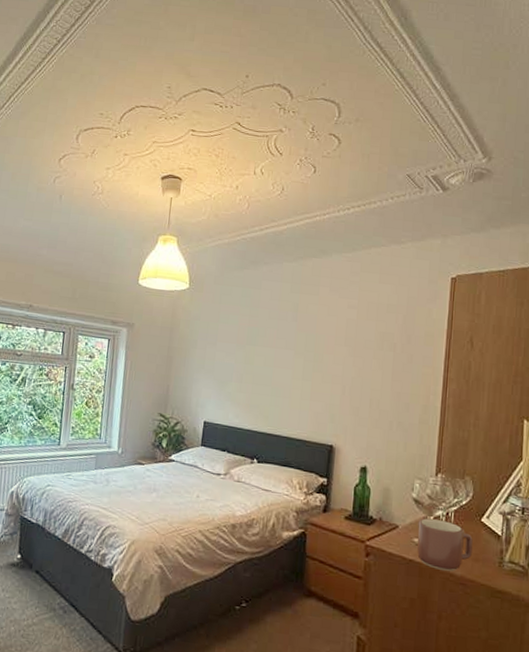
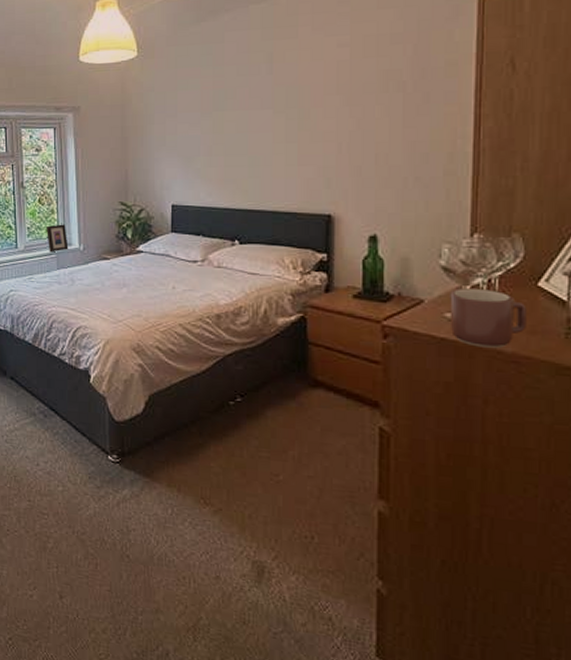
picture frame: none [89,427,108,453] -> present [46,224,69,253]

